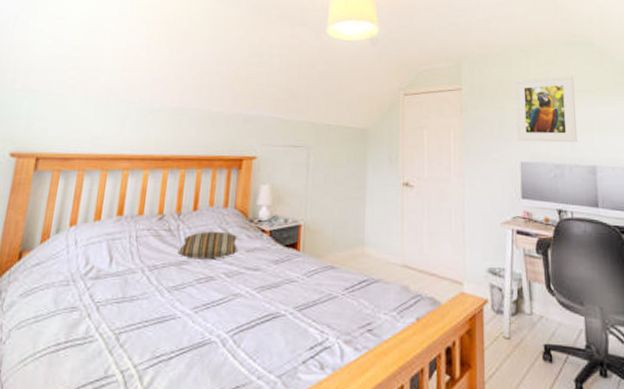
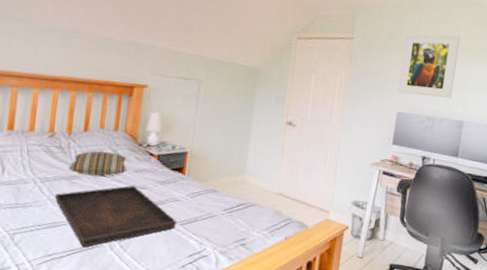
serving tray: none [162,268,294,345] -> present [54,185,177,248]

